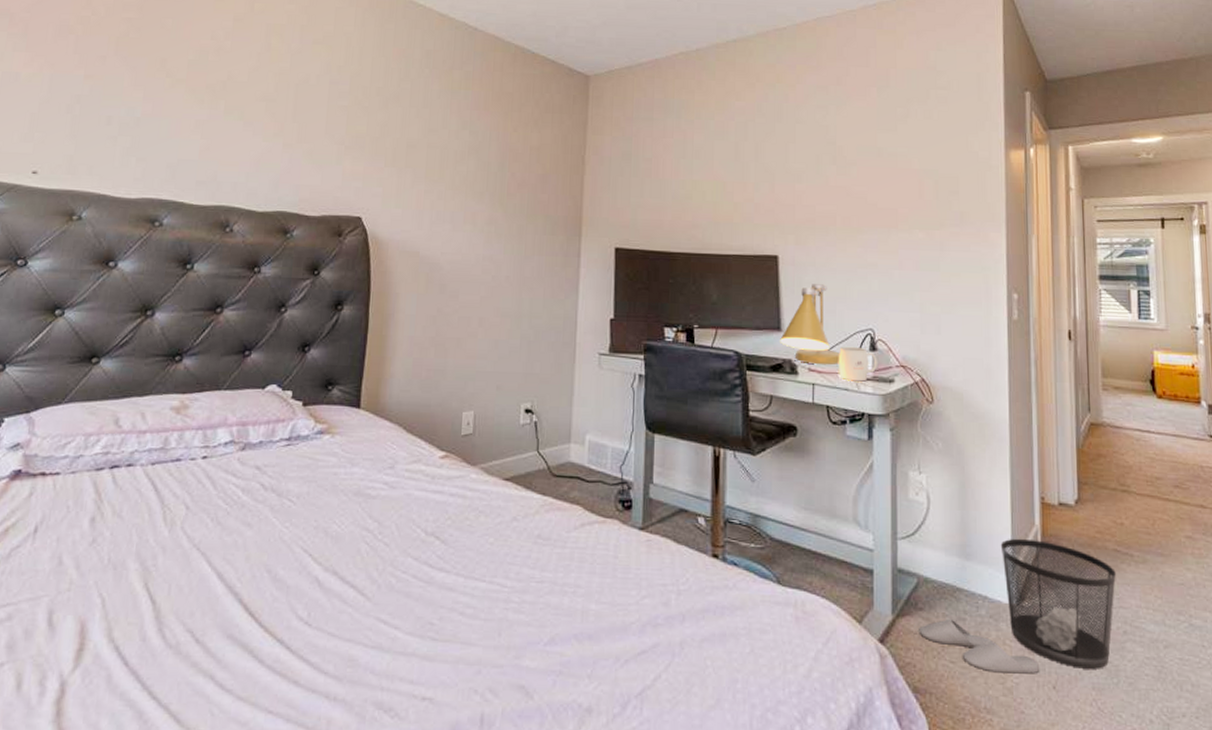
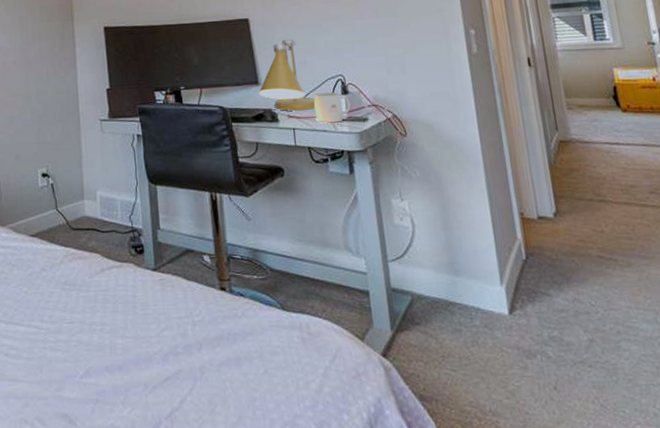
slippers: present [919,620,1040,674] -> none [418,332,539,378]
waste bin: present [1000,538,1117,669] -> none [486,252,606,369]

